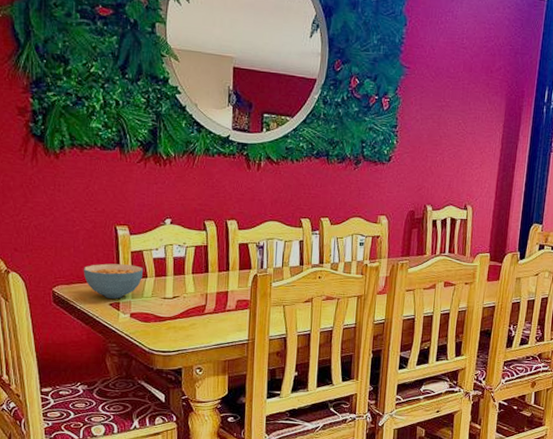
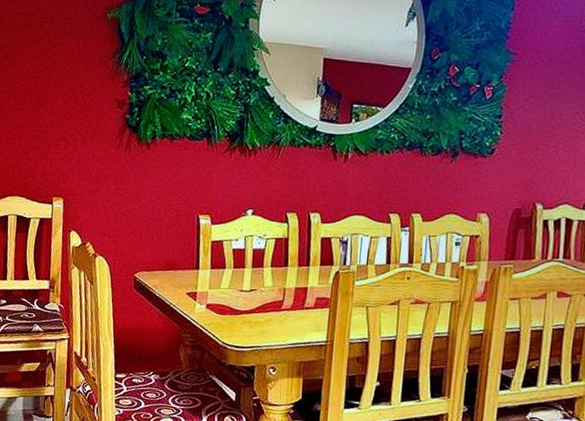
cereal bowl: present [83,263,144,299] -> none [164,252,223,289]

